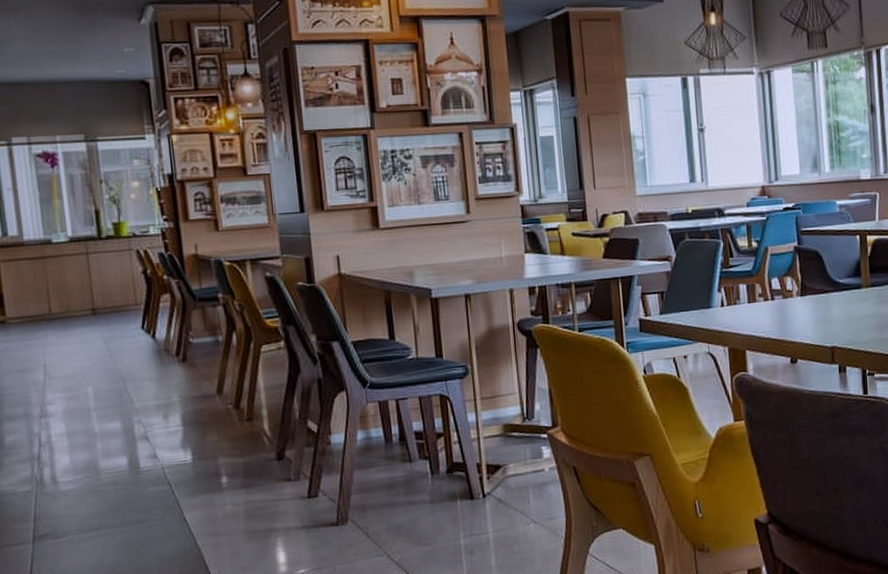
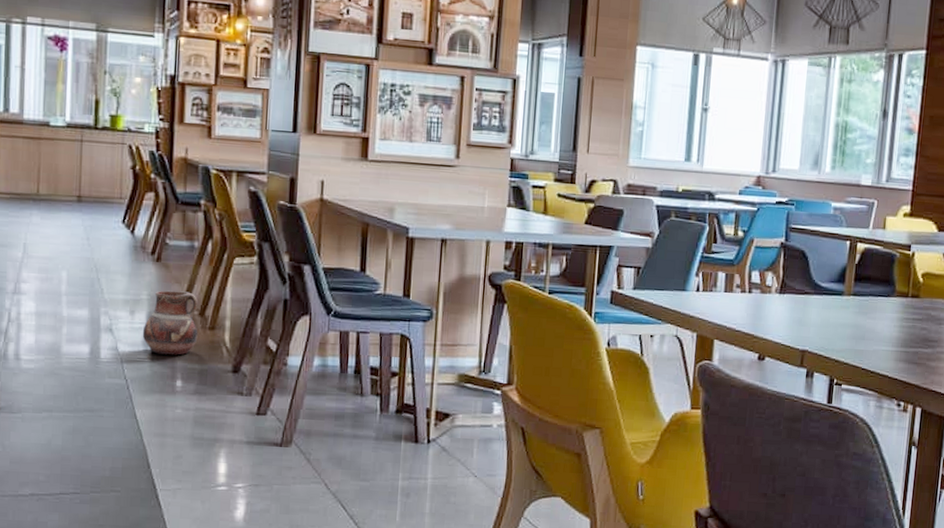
ceramic pot: none [179,387,237,454] -> present [142,290,198,356]

